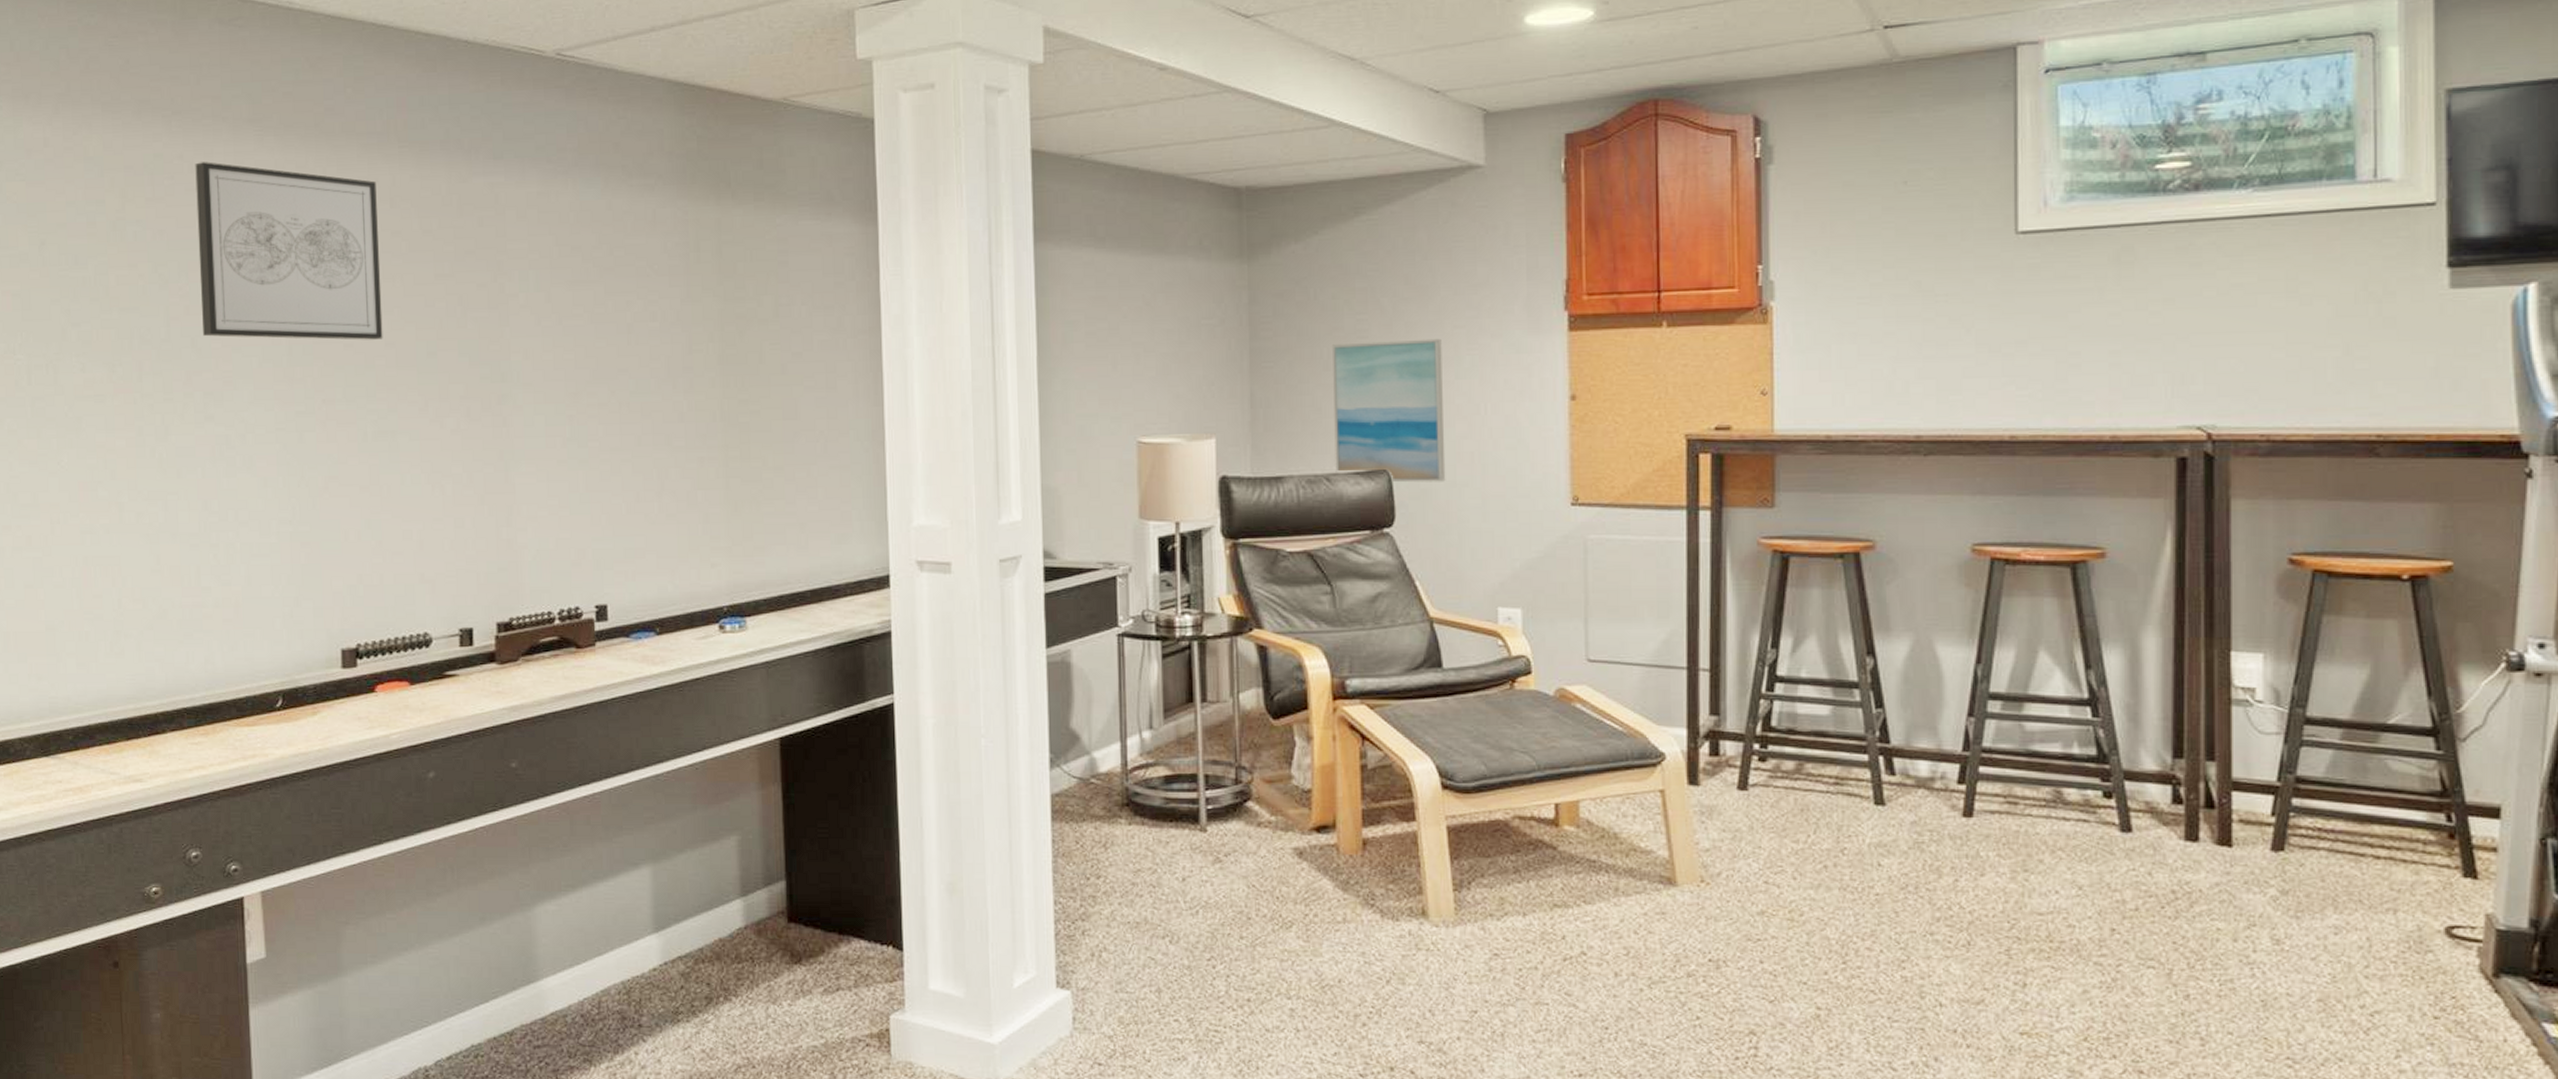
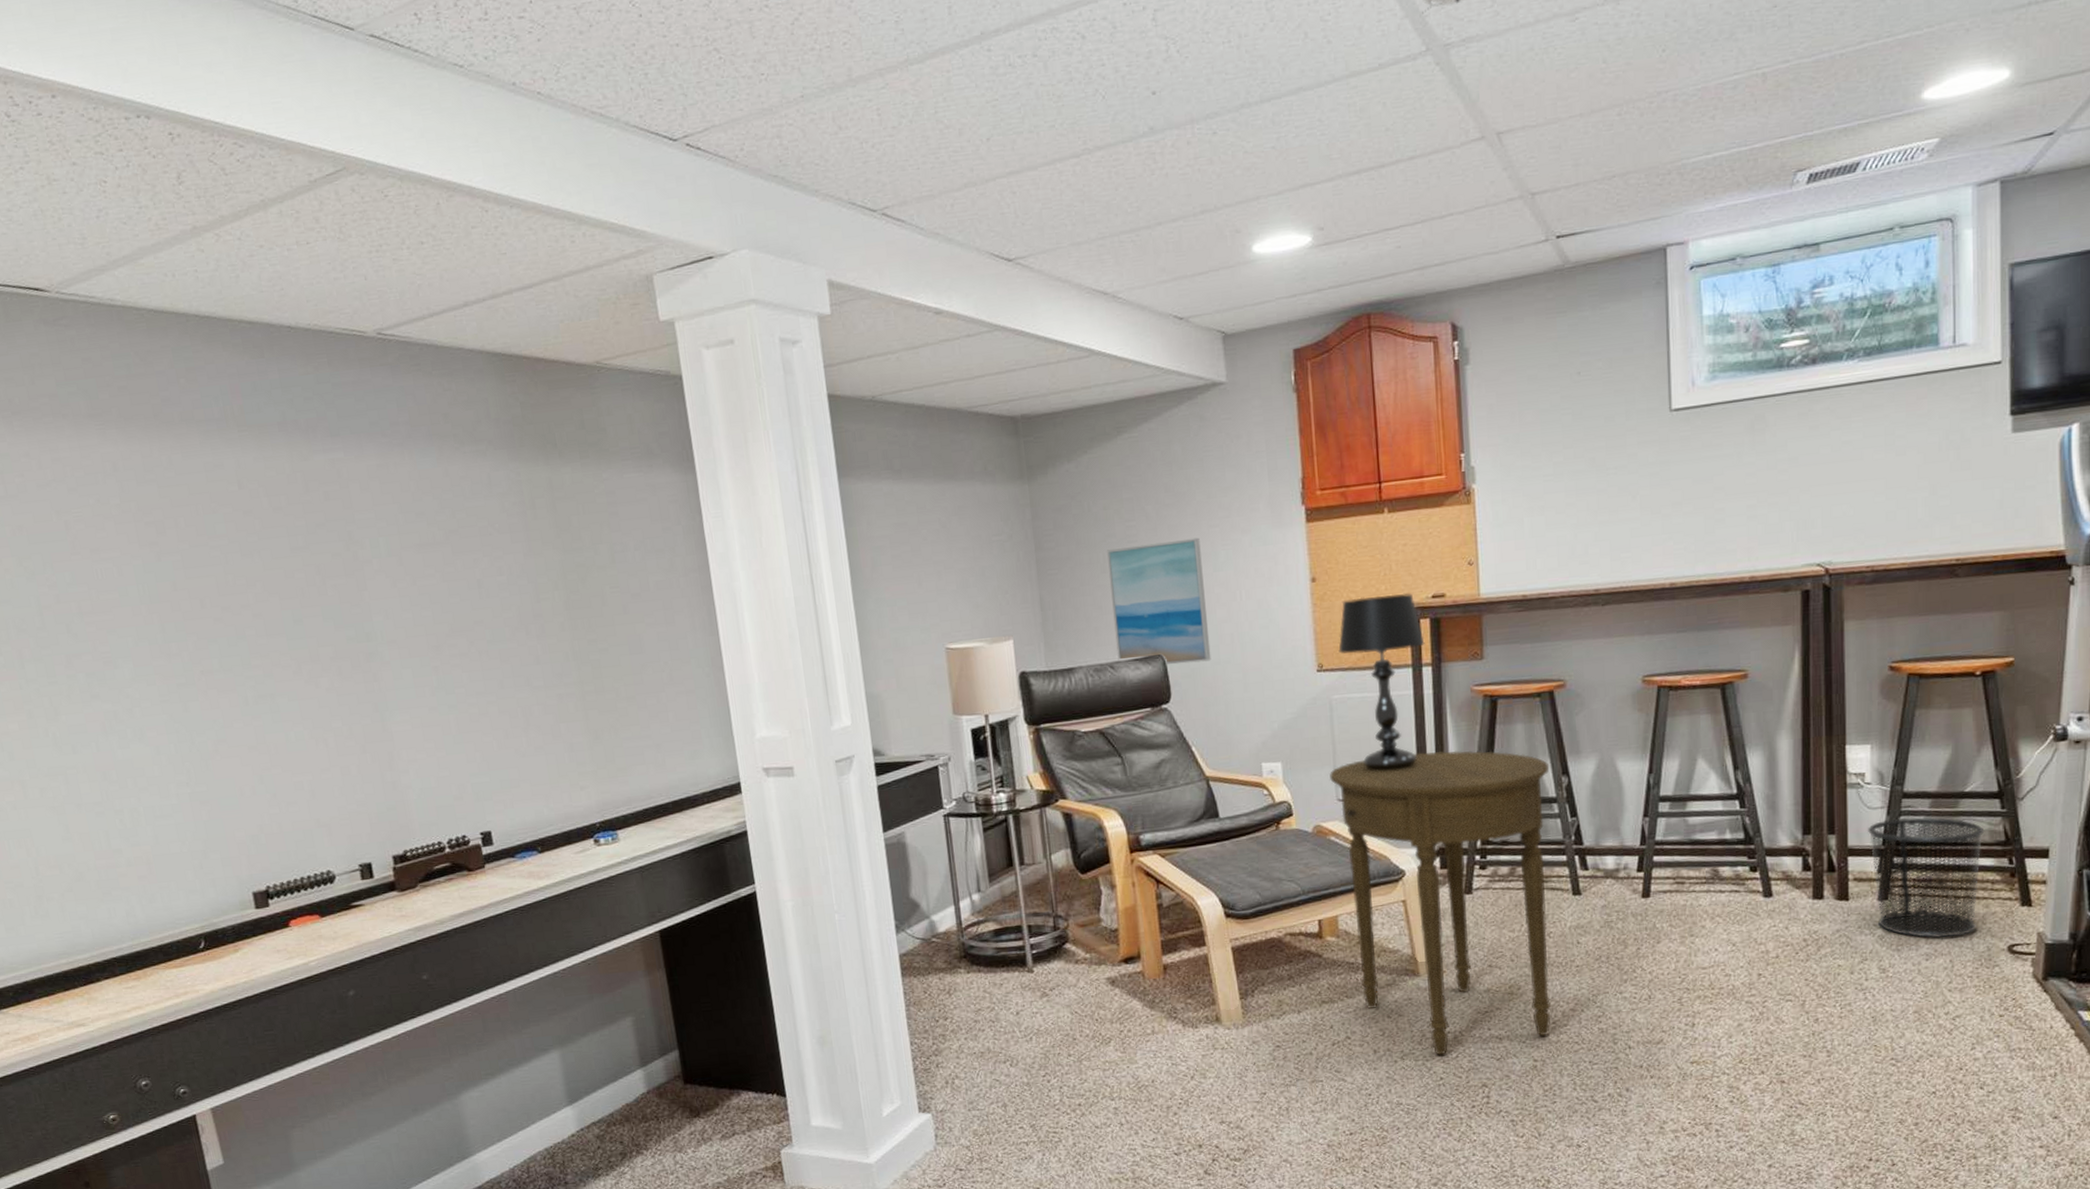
wall art: present [195,162,383,340] -> none [42,458,250,622]
side table: none [1579,612,1851,988] -> present [1330,750,1551,1055]
table lamp: none [1598,421,1704,631] -> present [1338,593,1425,771]
waste bin: none [2257,749,2414,908] -> present [1867,817,1985,939]

